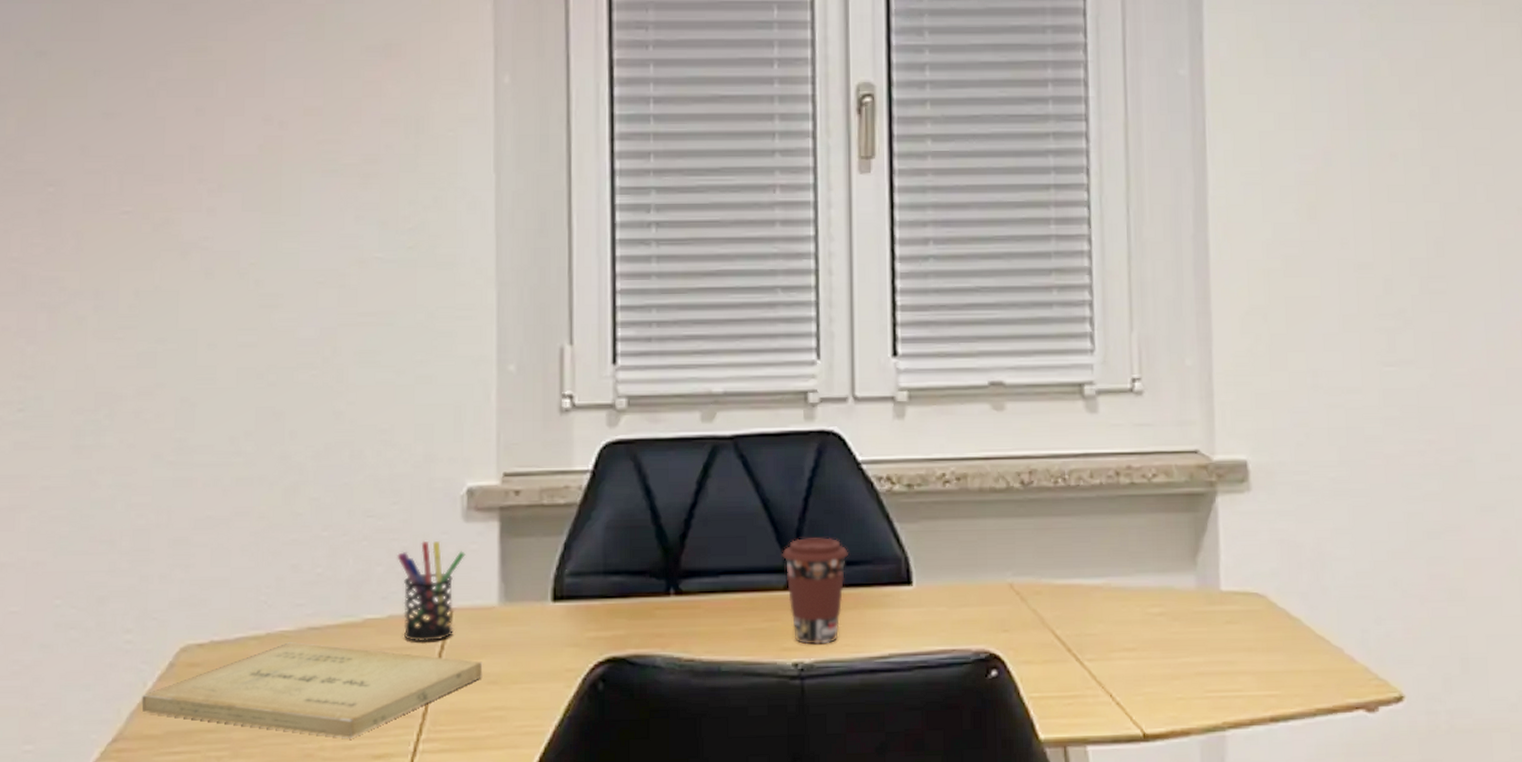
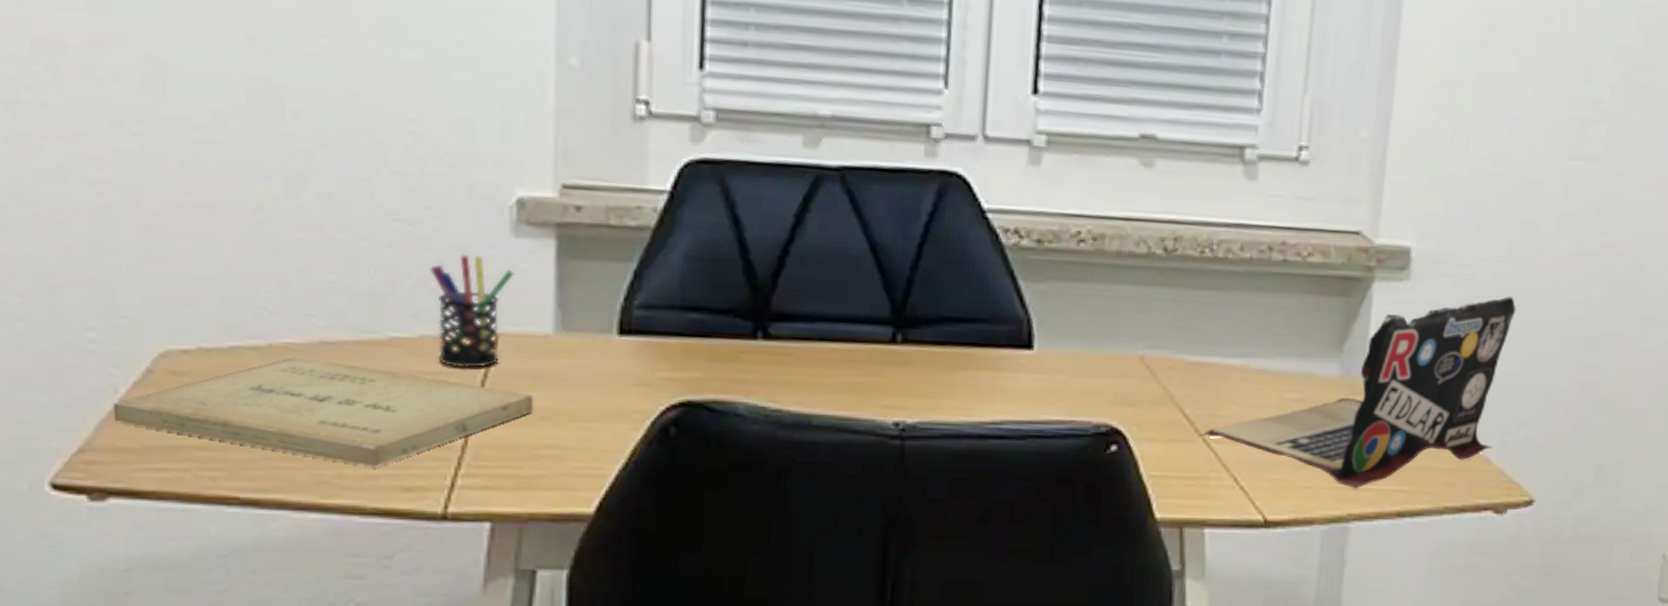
coffee cup: present [782,537,848,645] -> none [889,288,965,405]
laptop: none [1072,498,1356,697] -> present [1199,296,1516,489]

